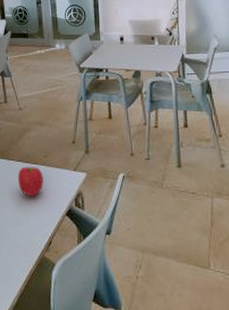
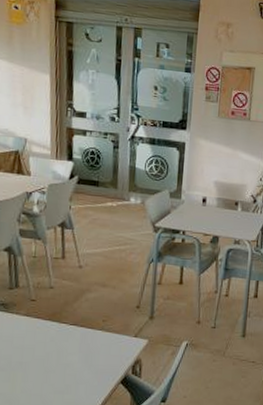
fruit: present [18,167,44,197] -> none [69,331,100,364]

